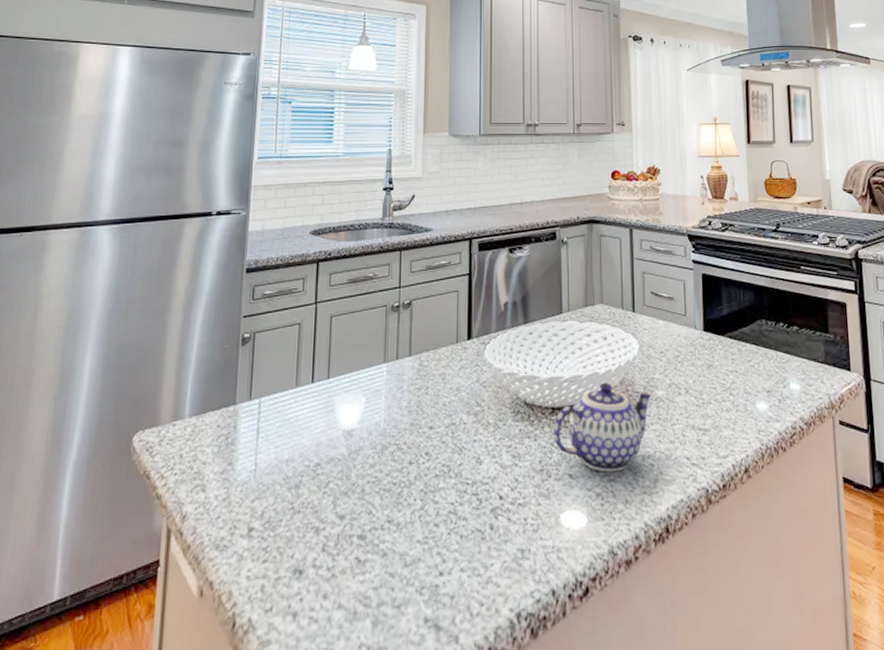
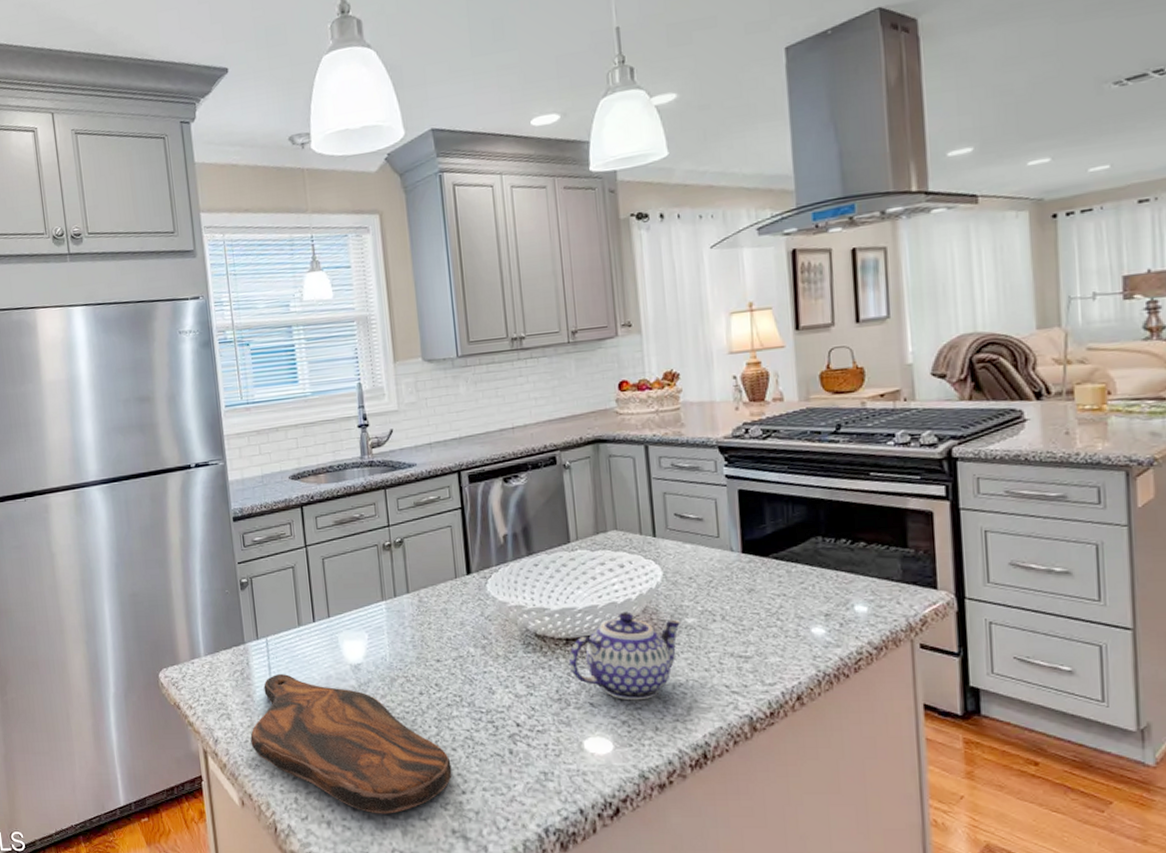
cutting board: none [223,438,432,602] -> present [250,673,452,814]

